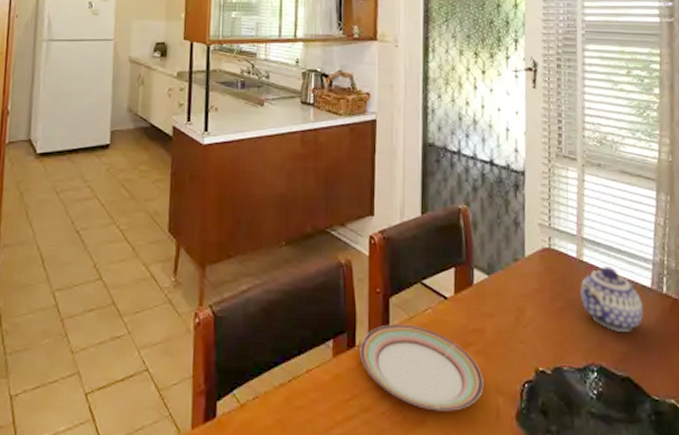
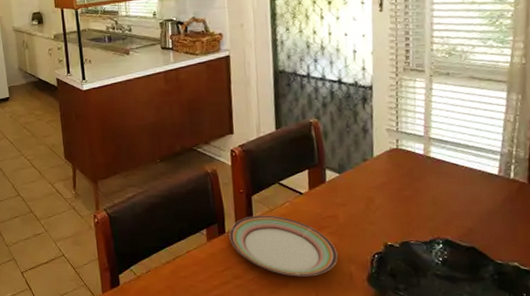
teapot: present [580,266,644,332] -> none [427,160,490,212]

